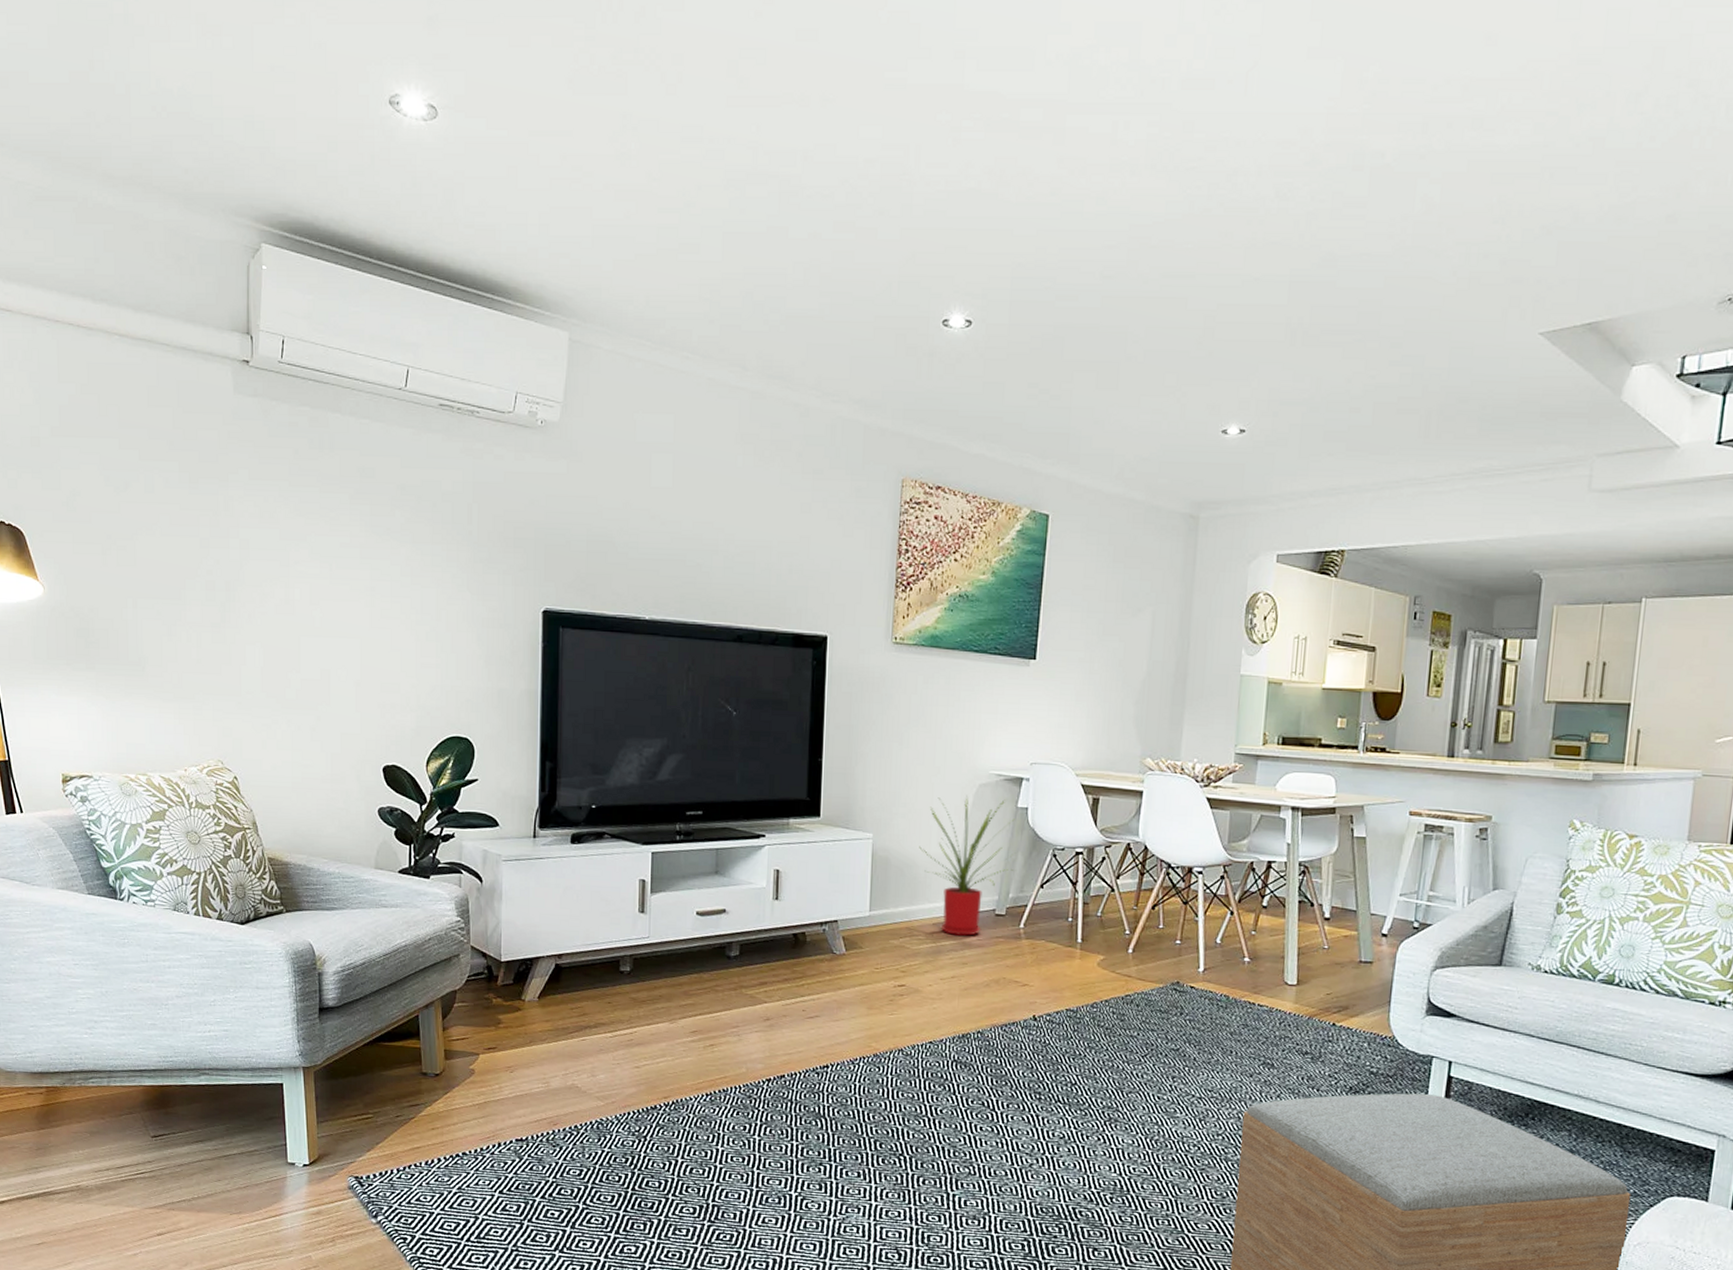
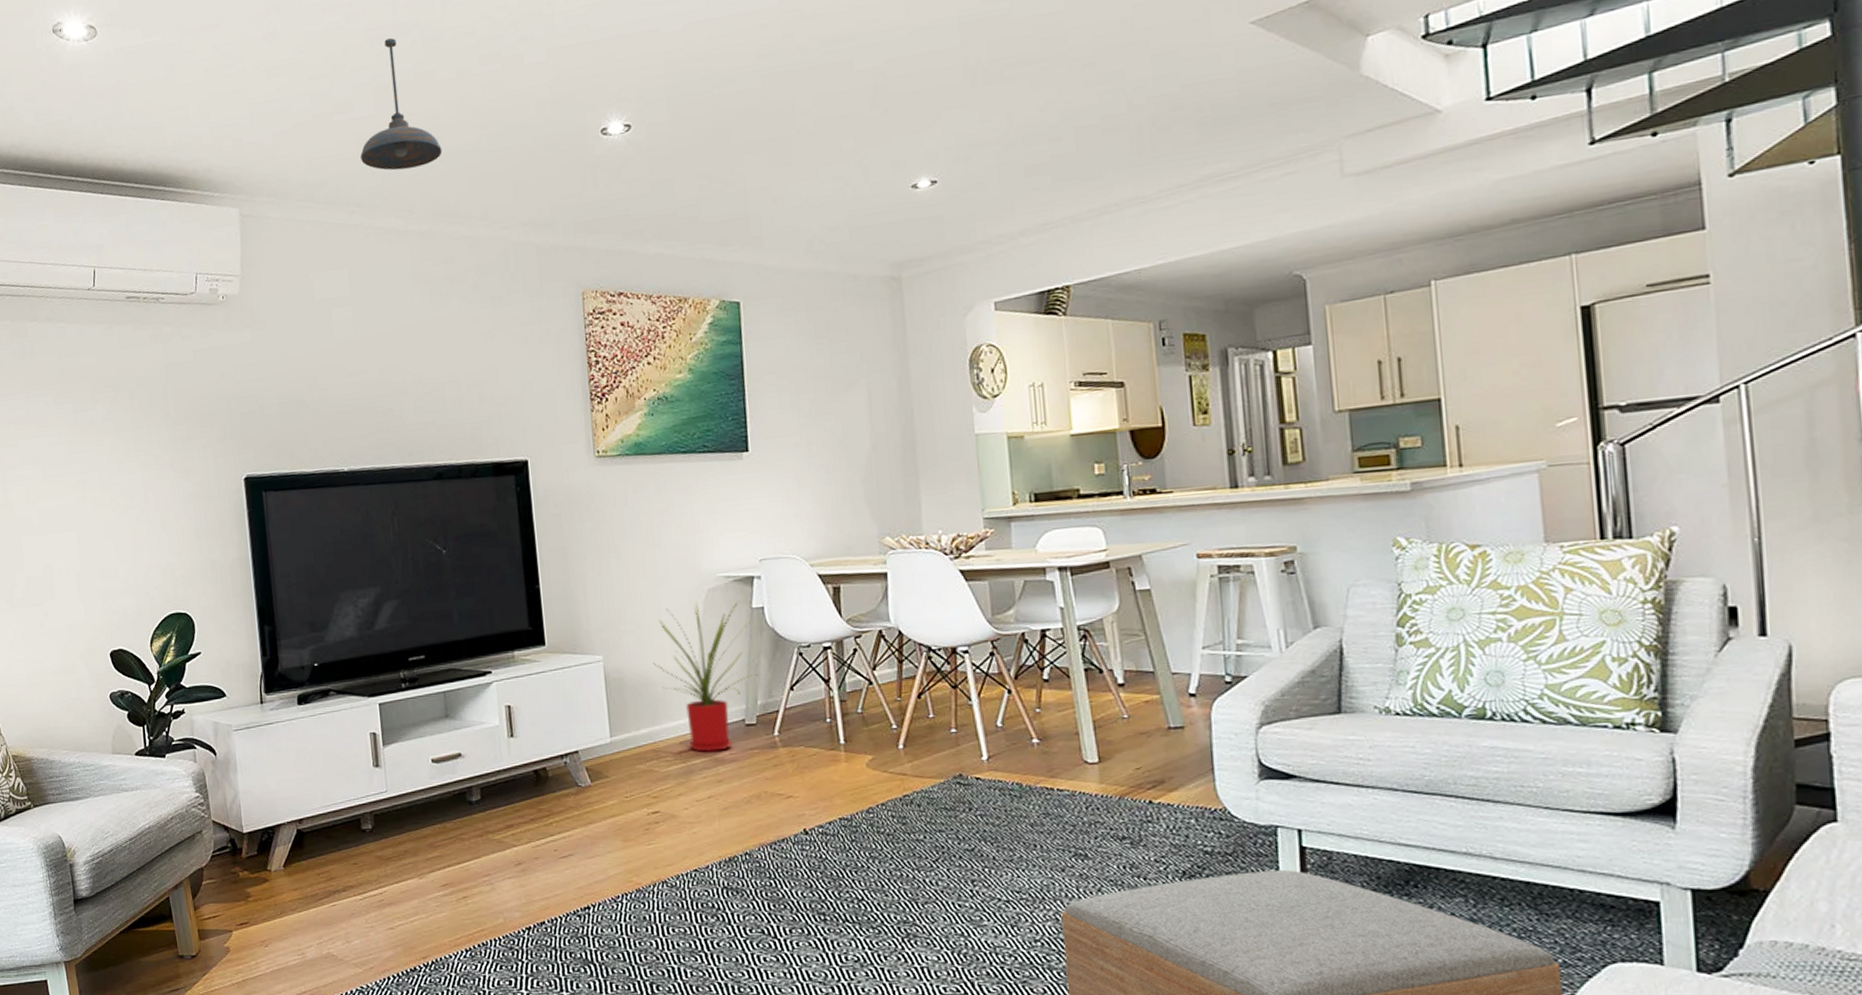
pendant light: none [701,185,784,324] -> present [360,38,442,171]

